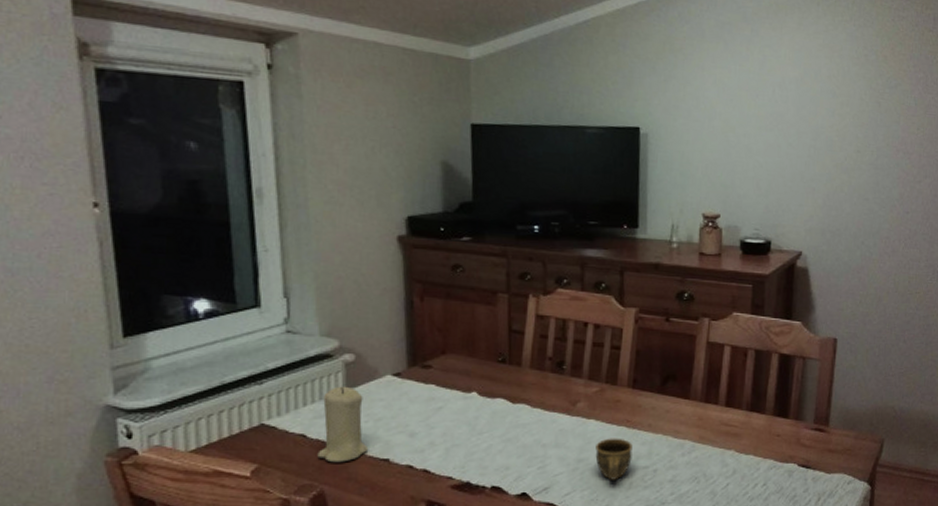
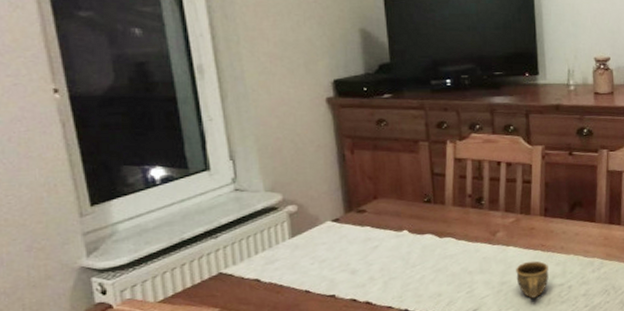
candle: present [317,386,368,463] -> none [271,234,315,302]

